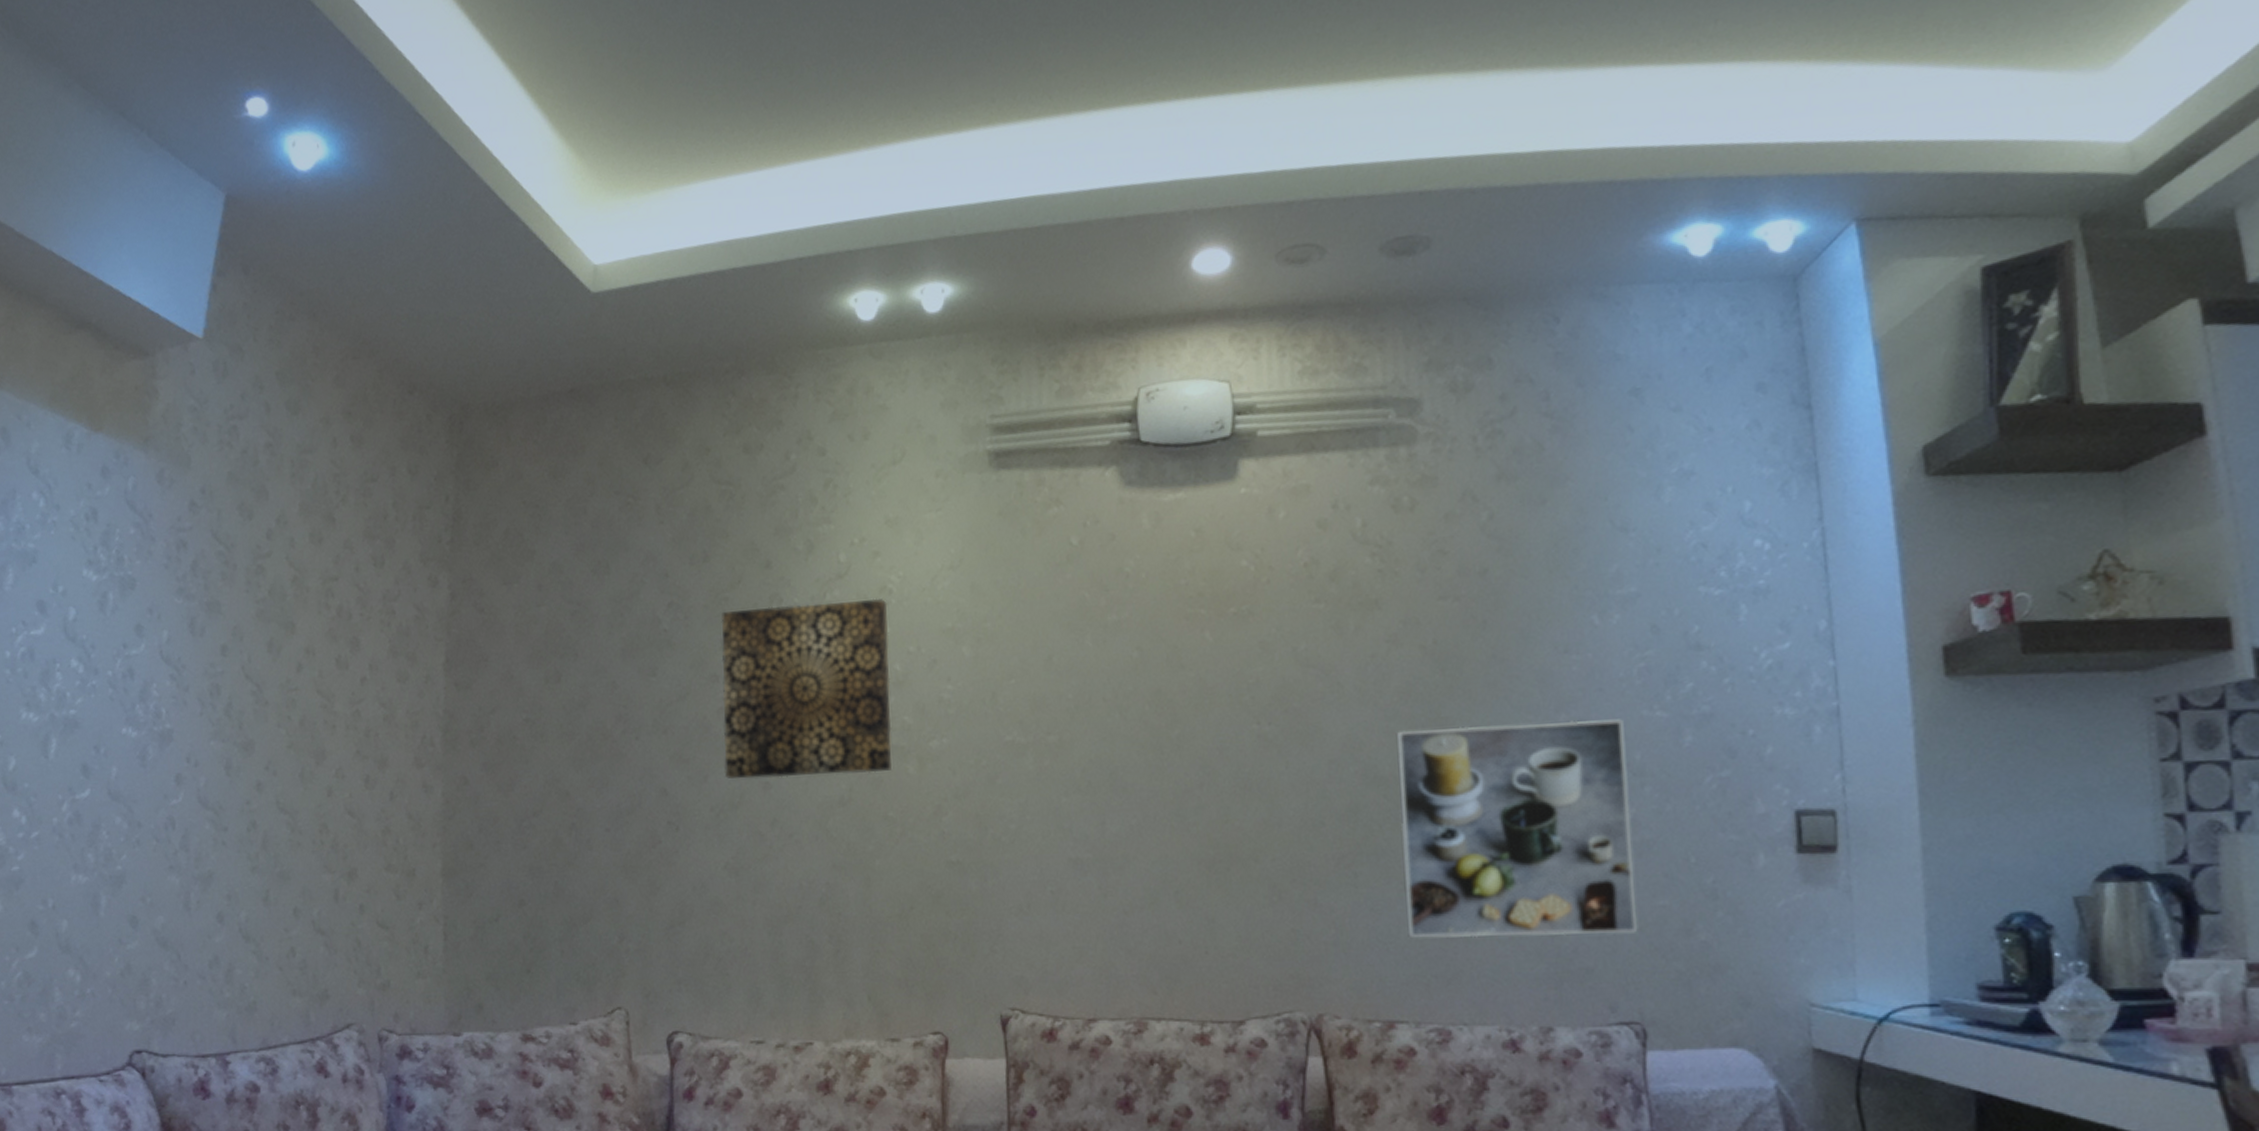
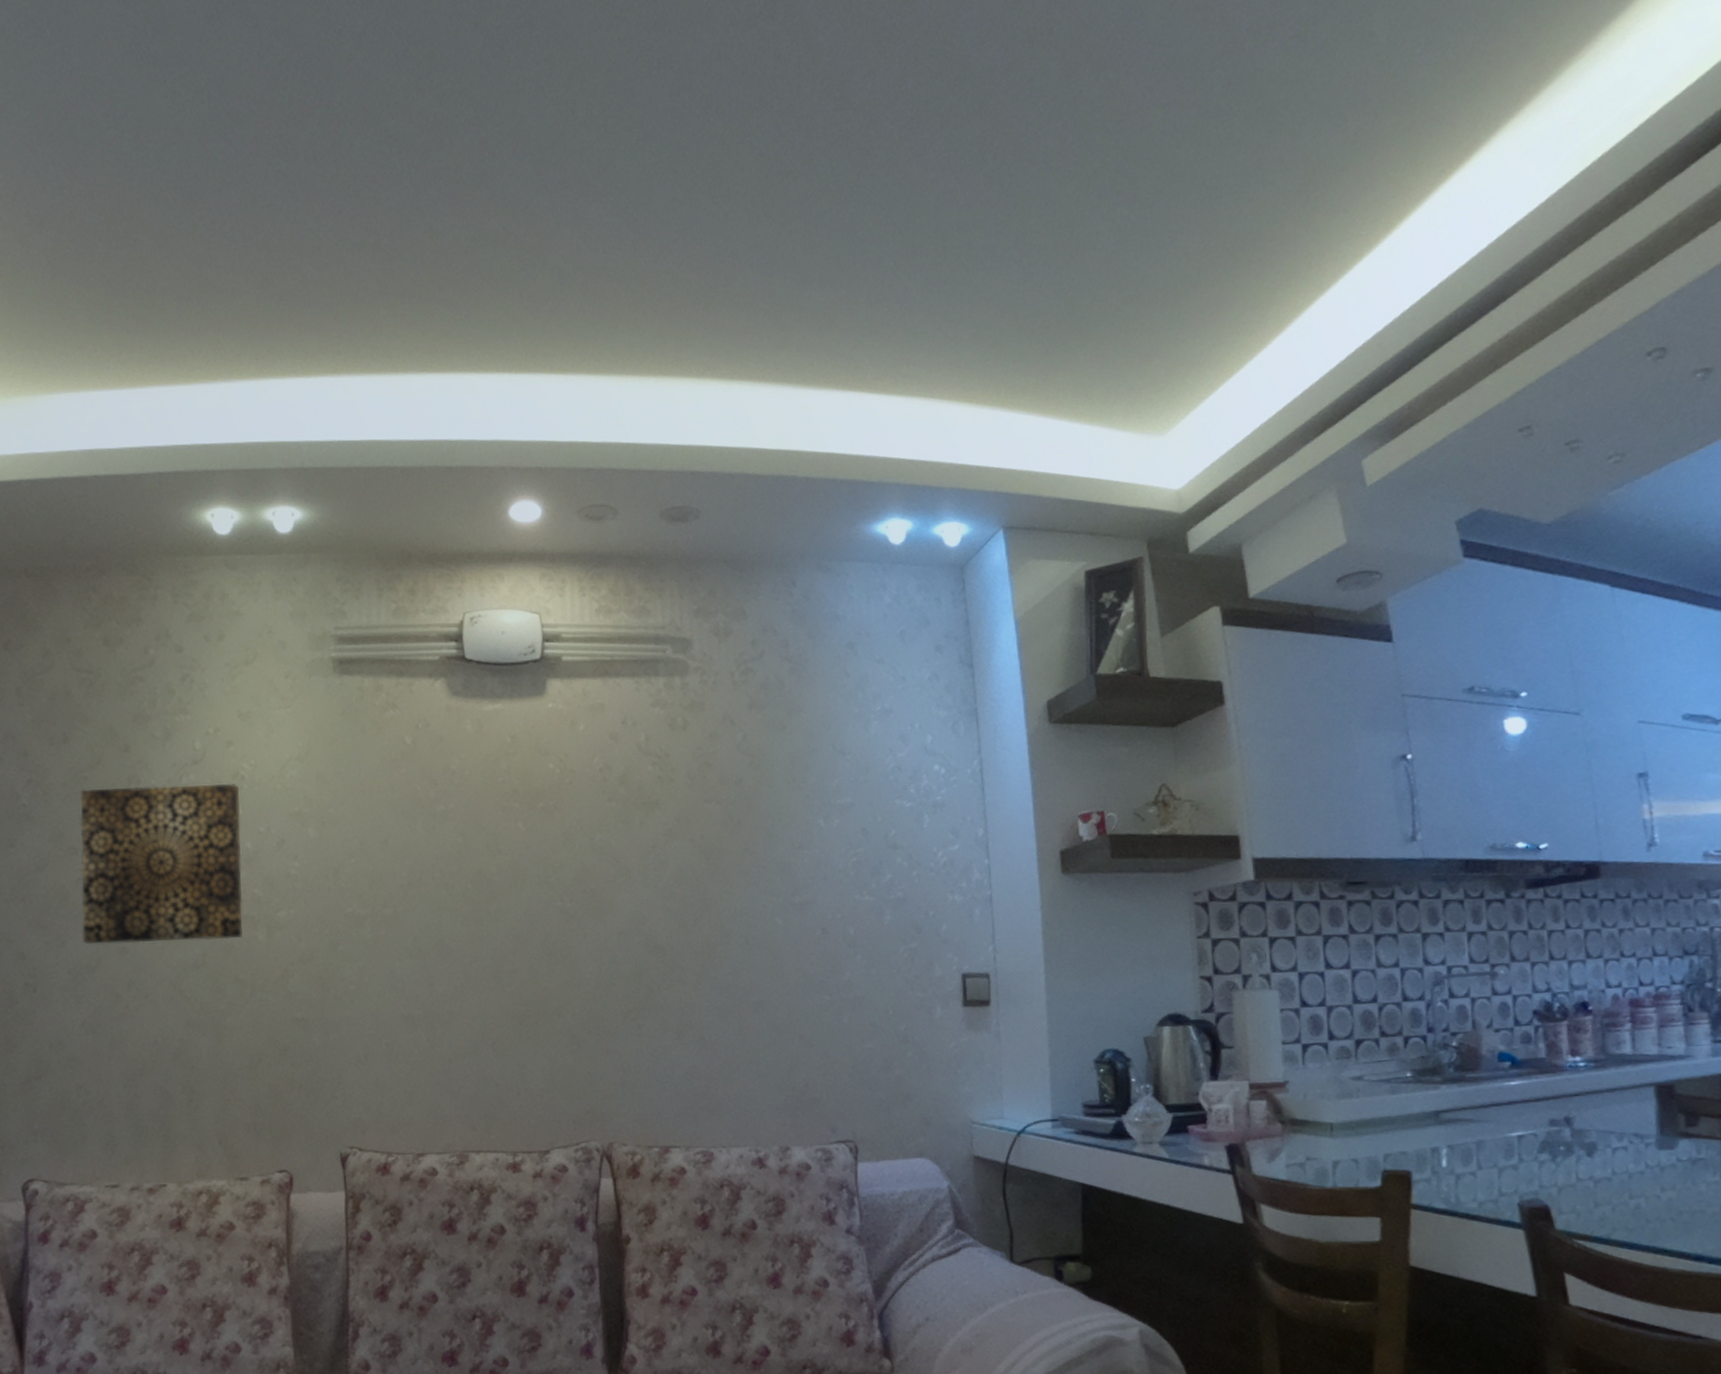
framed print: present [1396,719,1638,938] -> none [672,901,852,1078]

